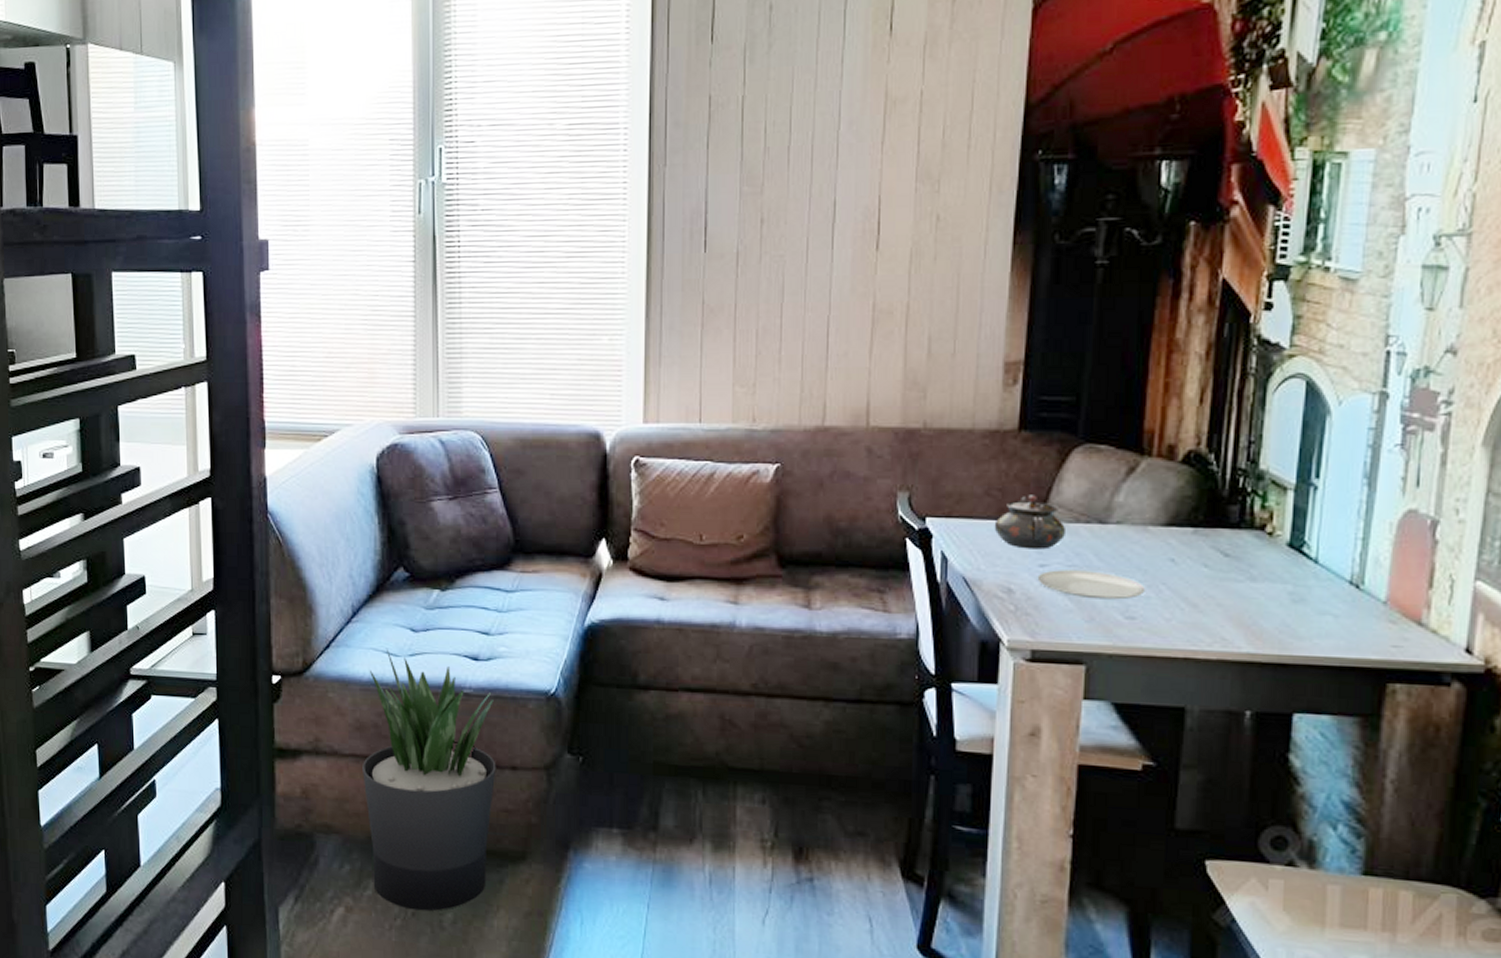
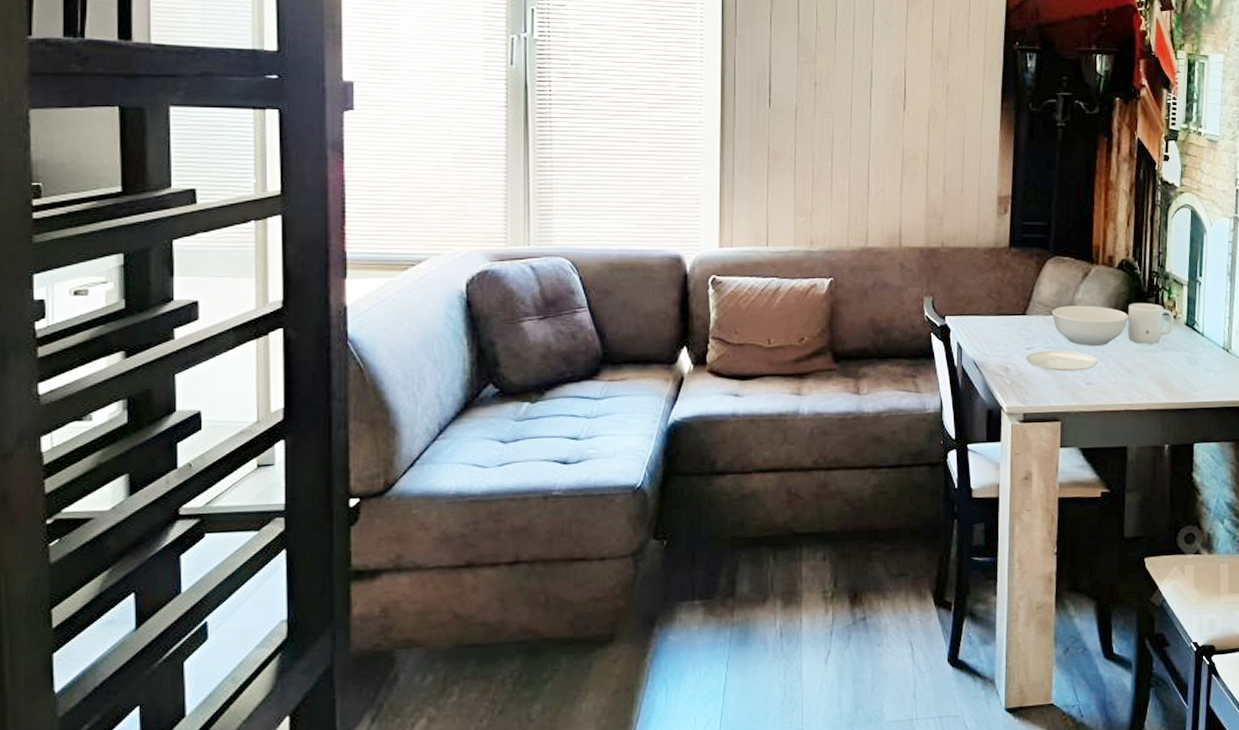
planter: present [363,648,496,912] -> none [448,460,585,709]
teapot: present [994,495,1067,550] -> none [994,295,1045,337]
bowl: none [1078,511,1196,568] -> present [1052,305,1129,346]
mug: none [1193,511,1271,570] -> present [1128,302,1175,344]

